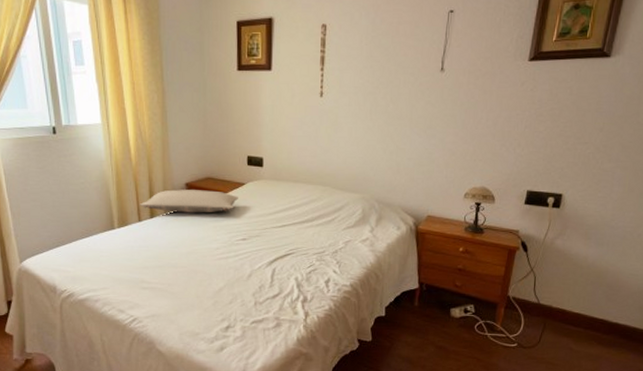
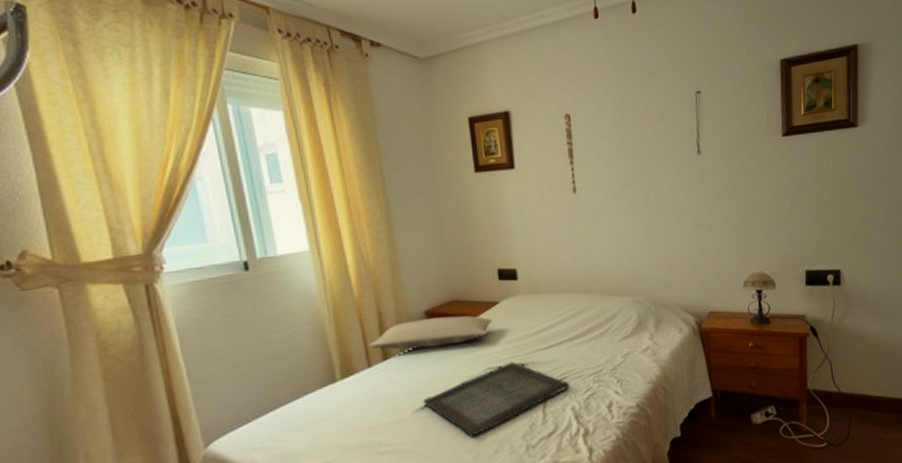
serving tray: none [178,234,296,288] -> present [423,361,570,437]

